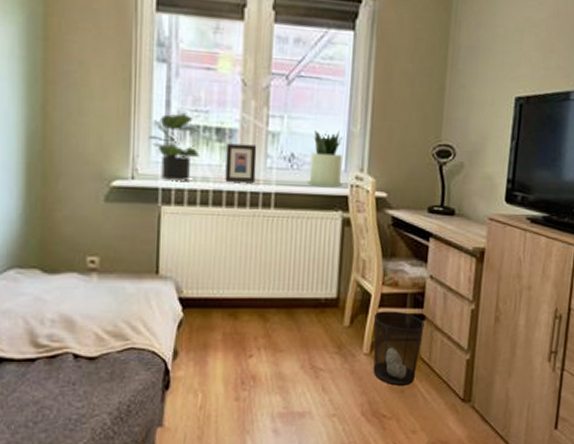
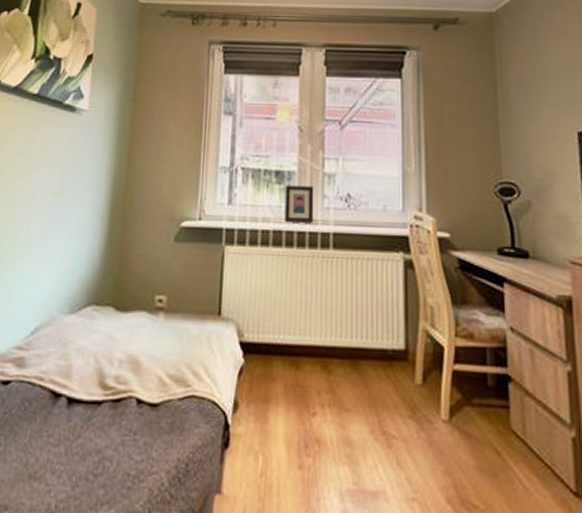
potted plant: present [148,113,200,181] -> none [214,159,261,222]
planter: present [307,130,343,188] -> none [365,170,402,228]
waste bin: present [373,311,425,386] -> none [450,368,512,467]

